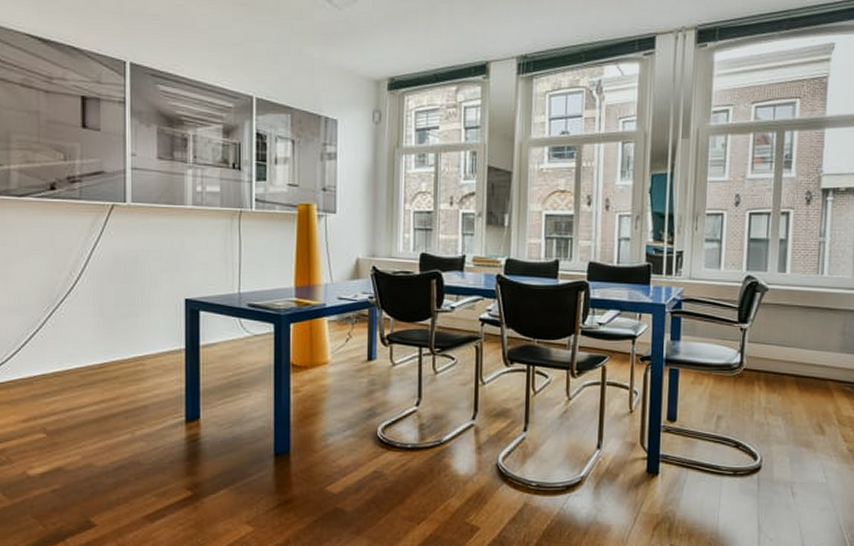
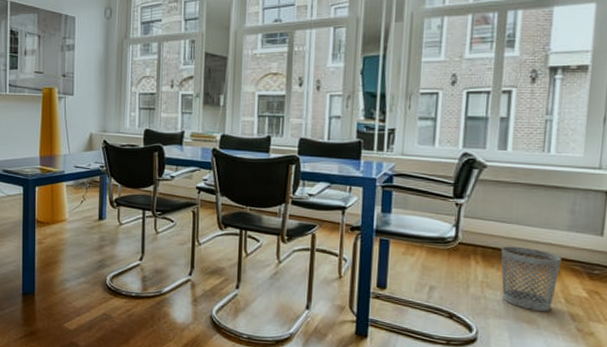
wastebasket: none [781,370,835,434] -> present [501,246,562,311]

